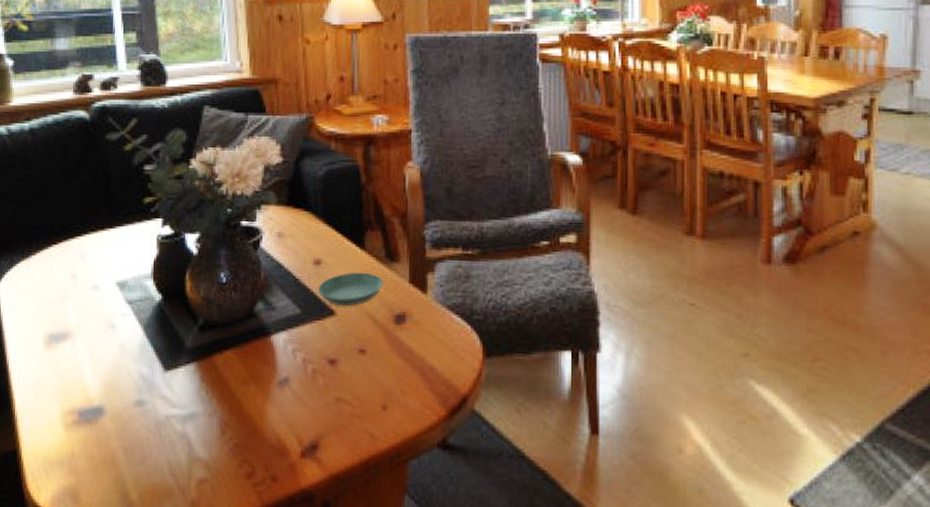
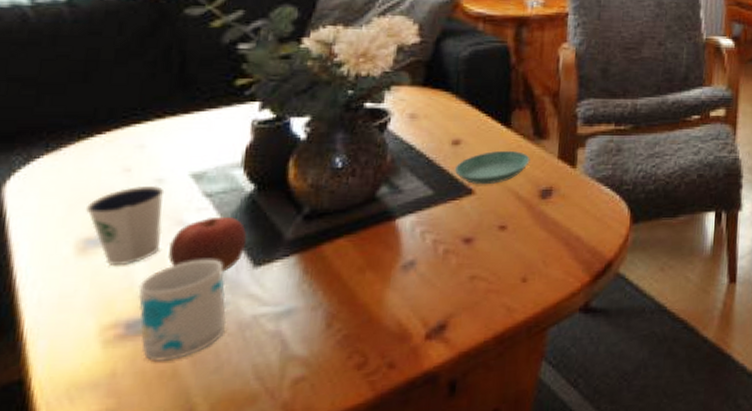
dixie cup: none [48,291,100,360] -> present [85,185,165,265]
mug: none [86,360,147,448] -> present [138,259,227,361]
apple: none [104,322,159,374] -> present [167,216,247,273]

